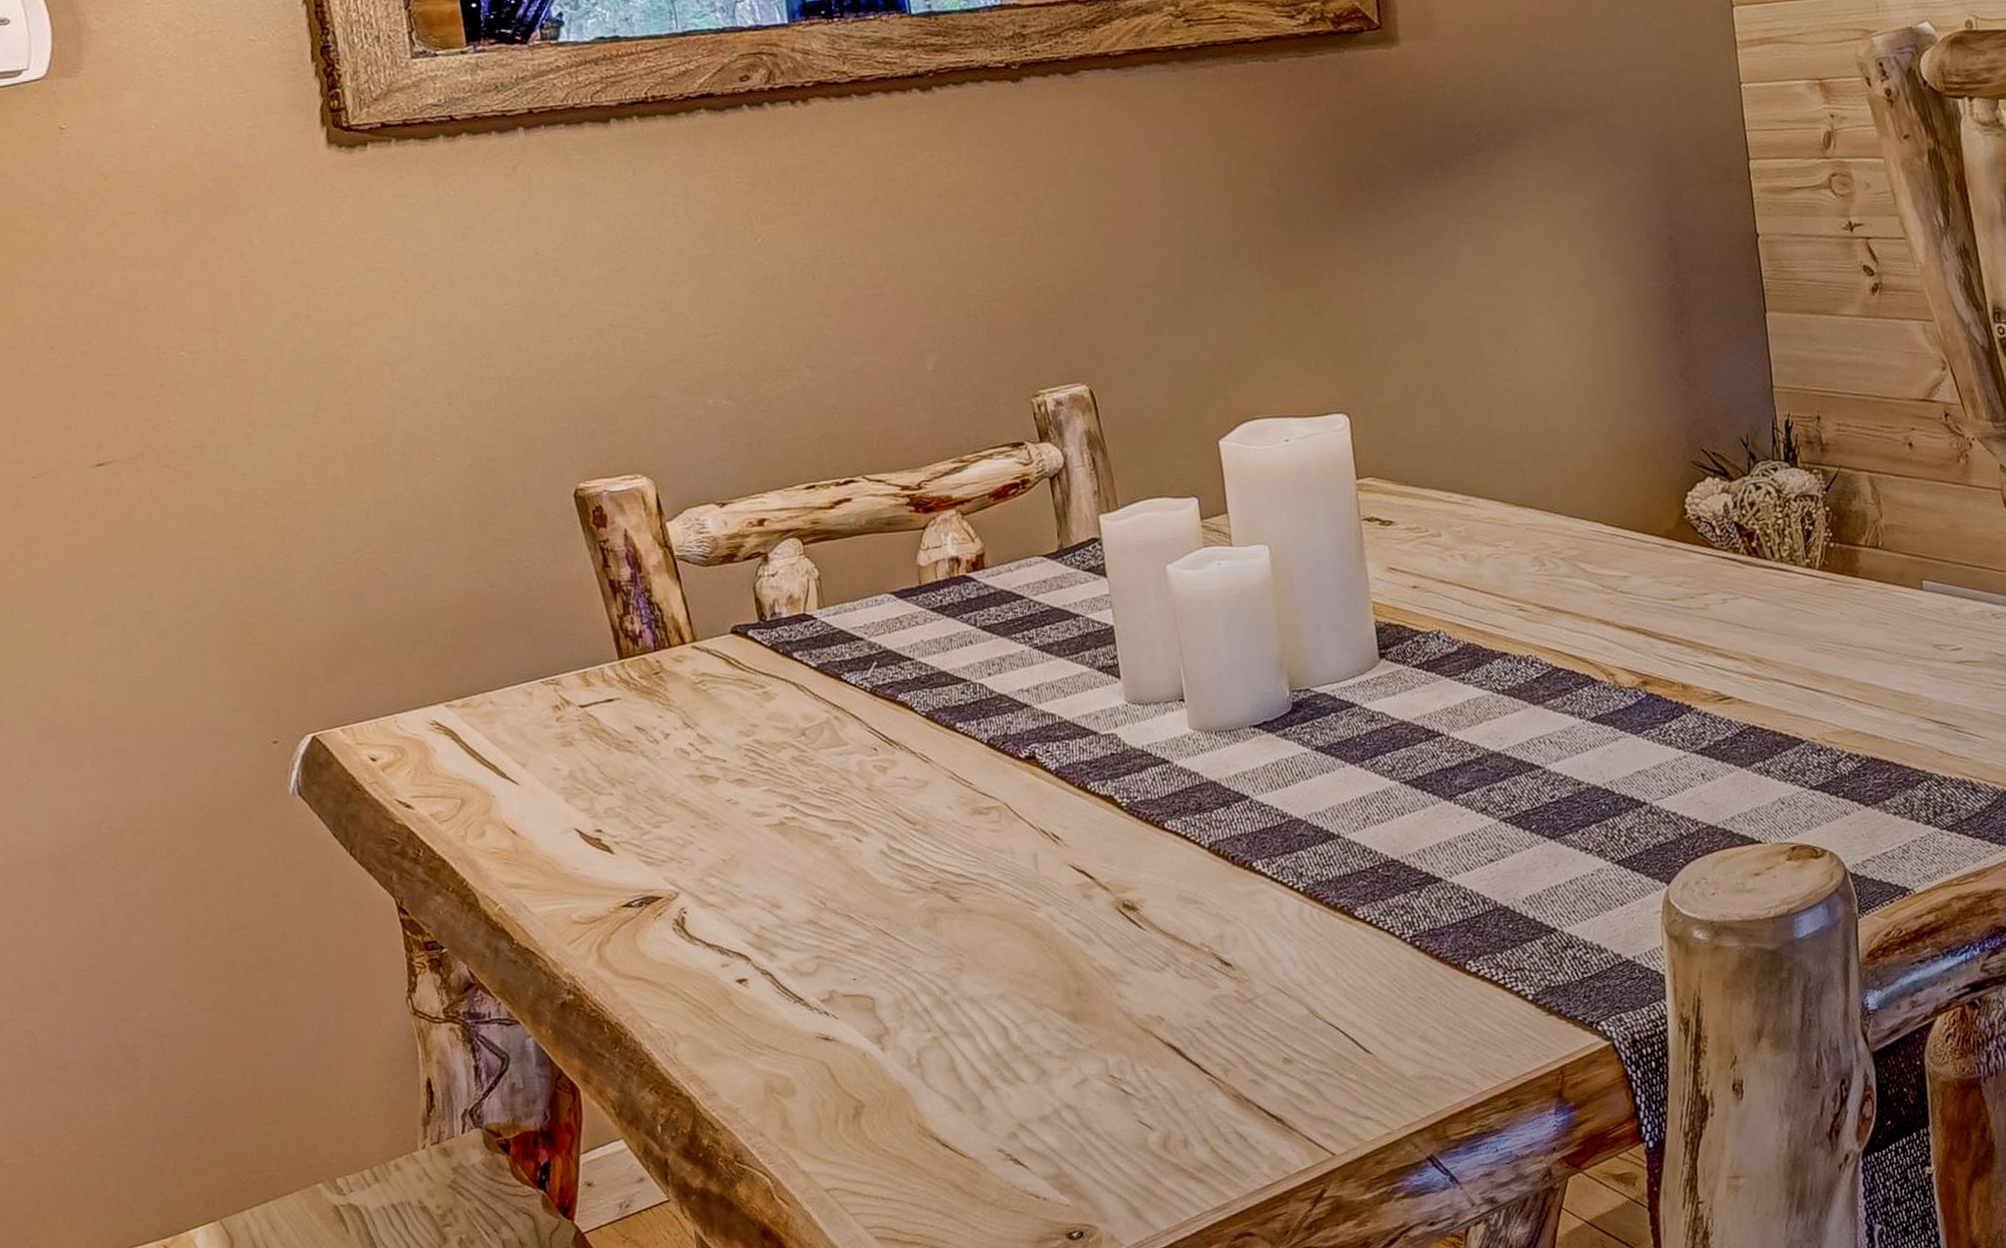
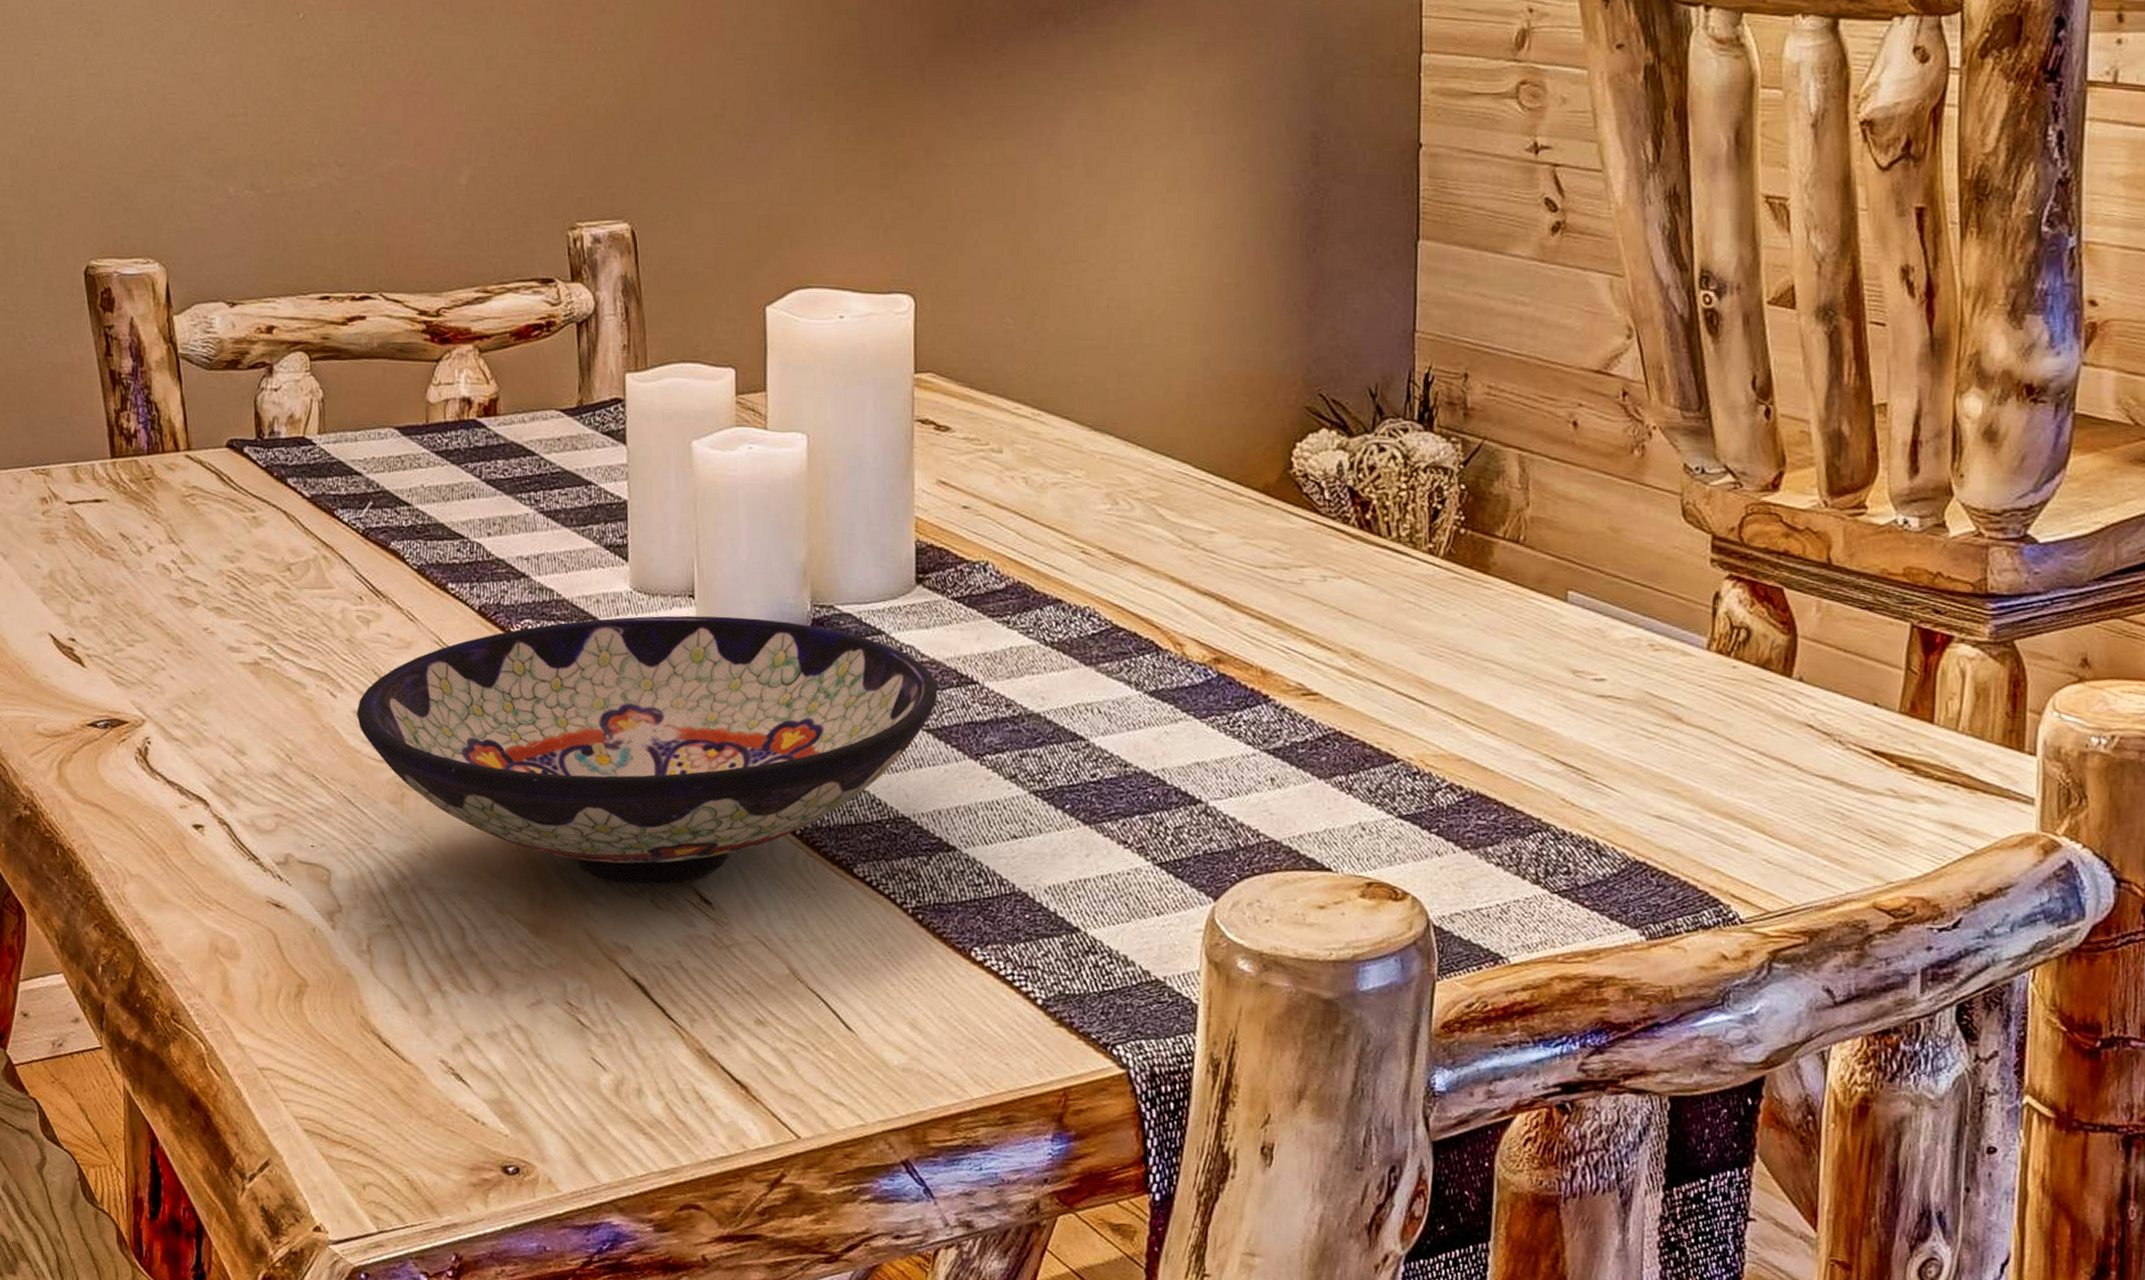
bowl: none [883,708,1410,962] -> present [357,615,938,885]

